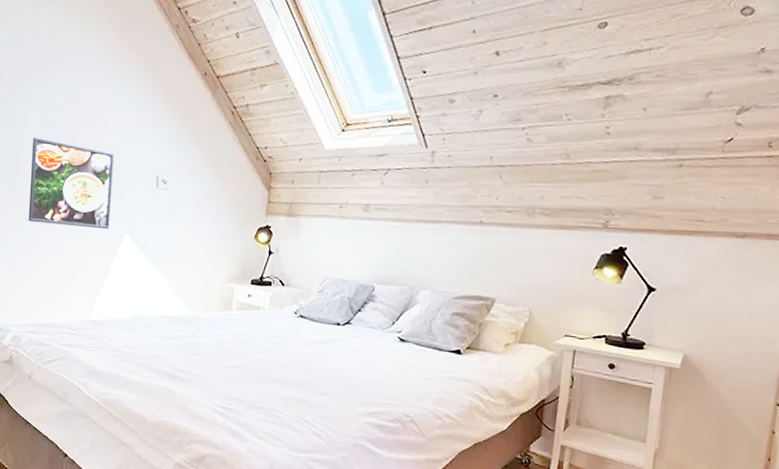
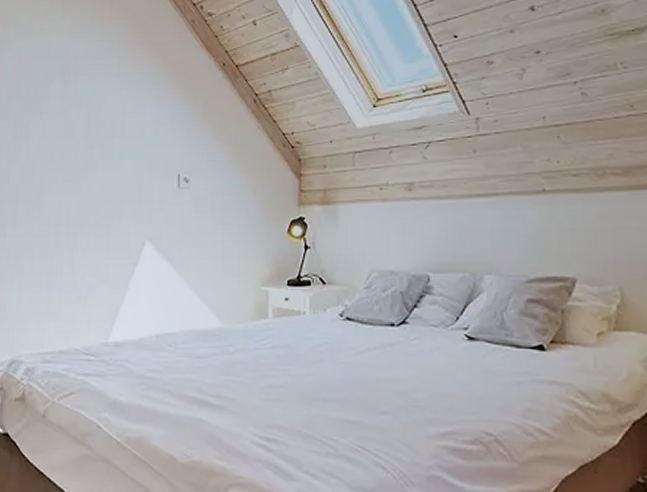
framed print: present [28,137,114,230] -> none [43,147,132,238]

